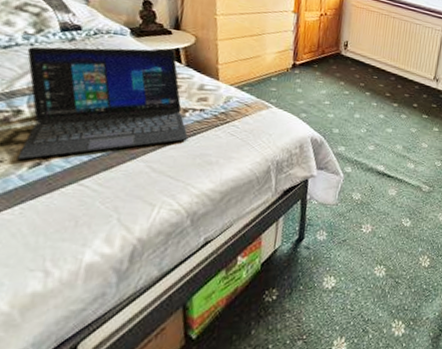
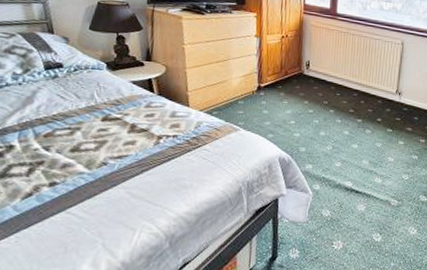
laptop: present [17,46,188,160] -> none [11,80,163,191]

